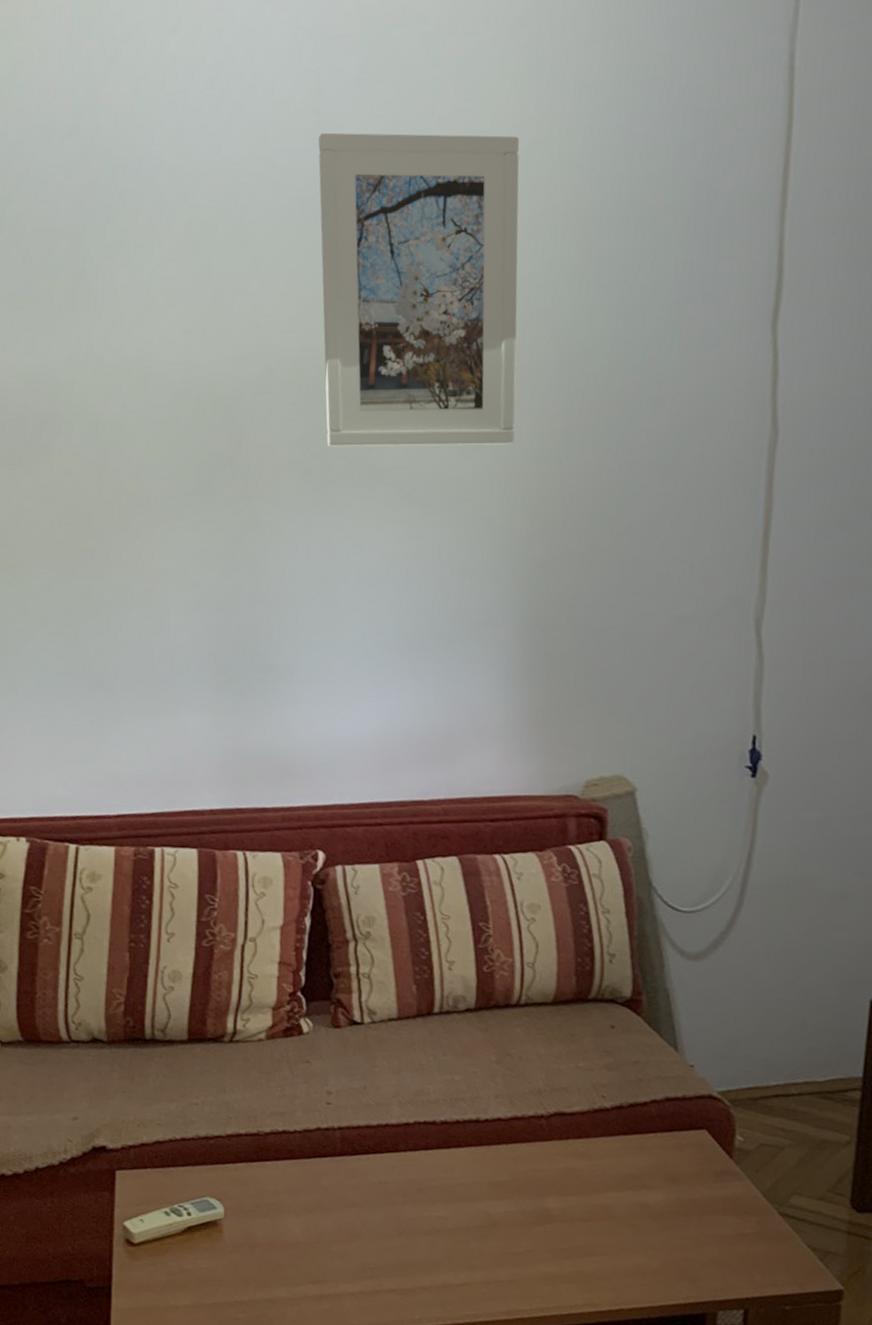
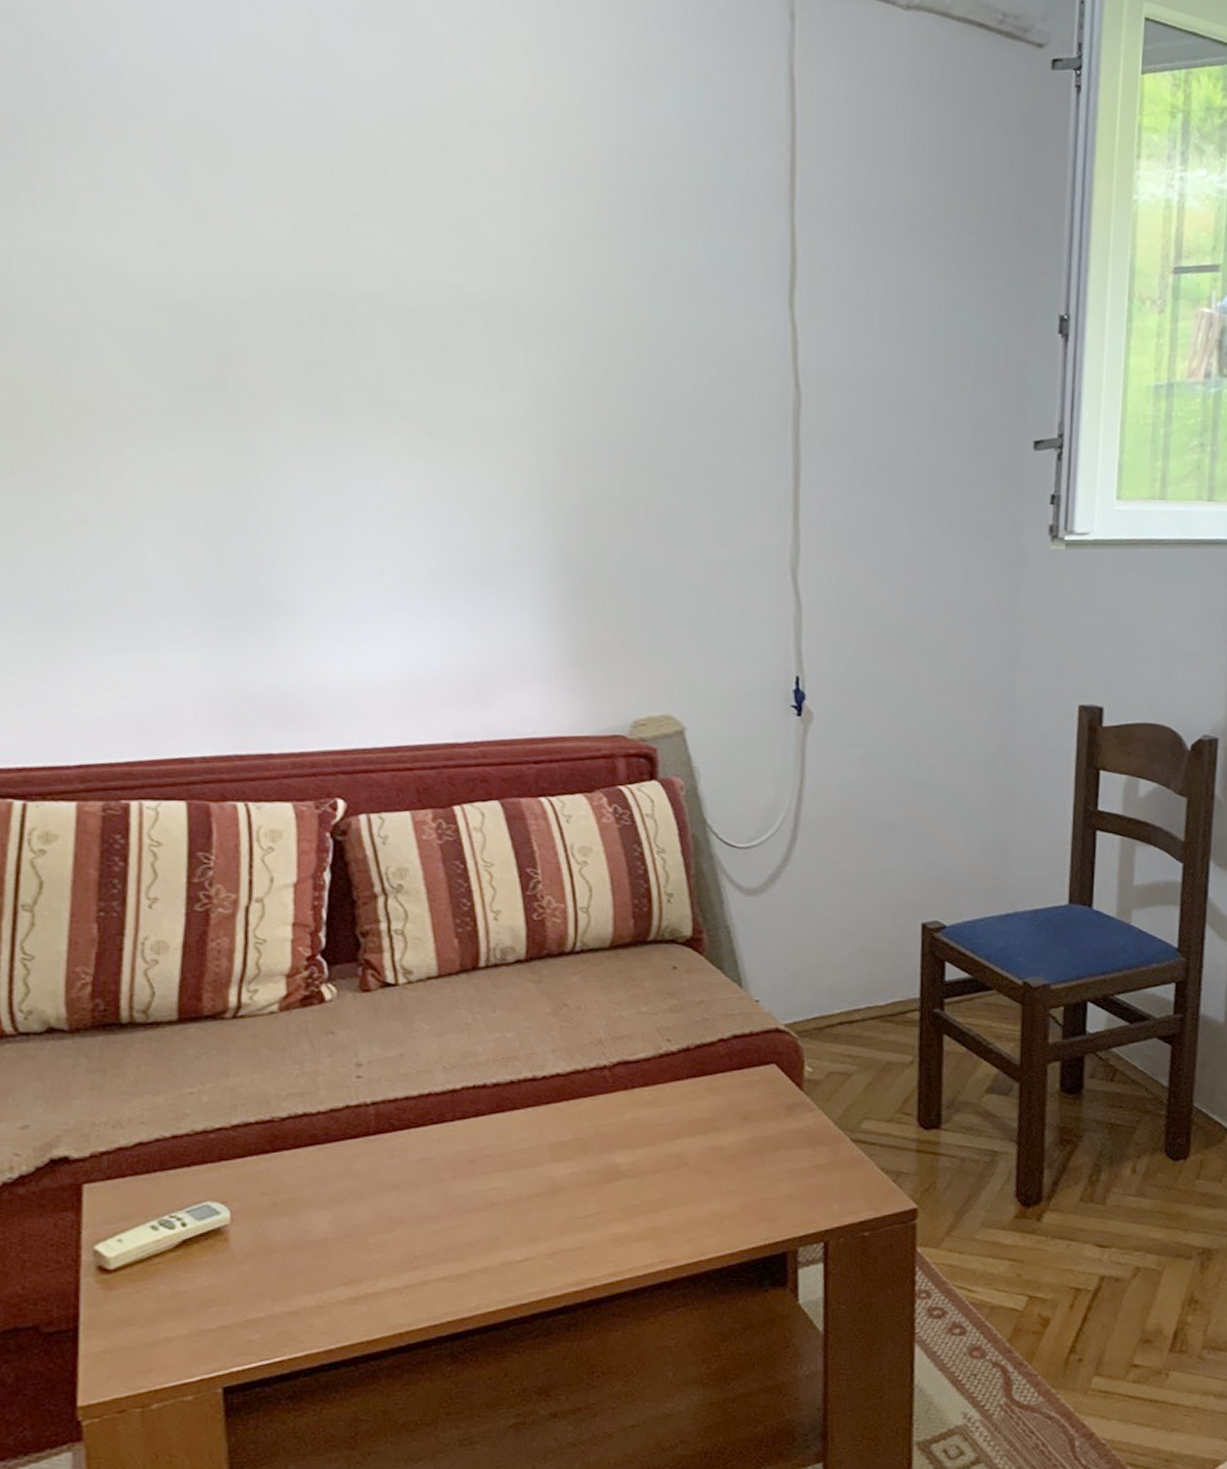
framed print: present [318,132,520,447] -> none [314,62,543,389]

